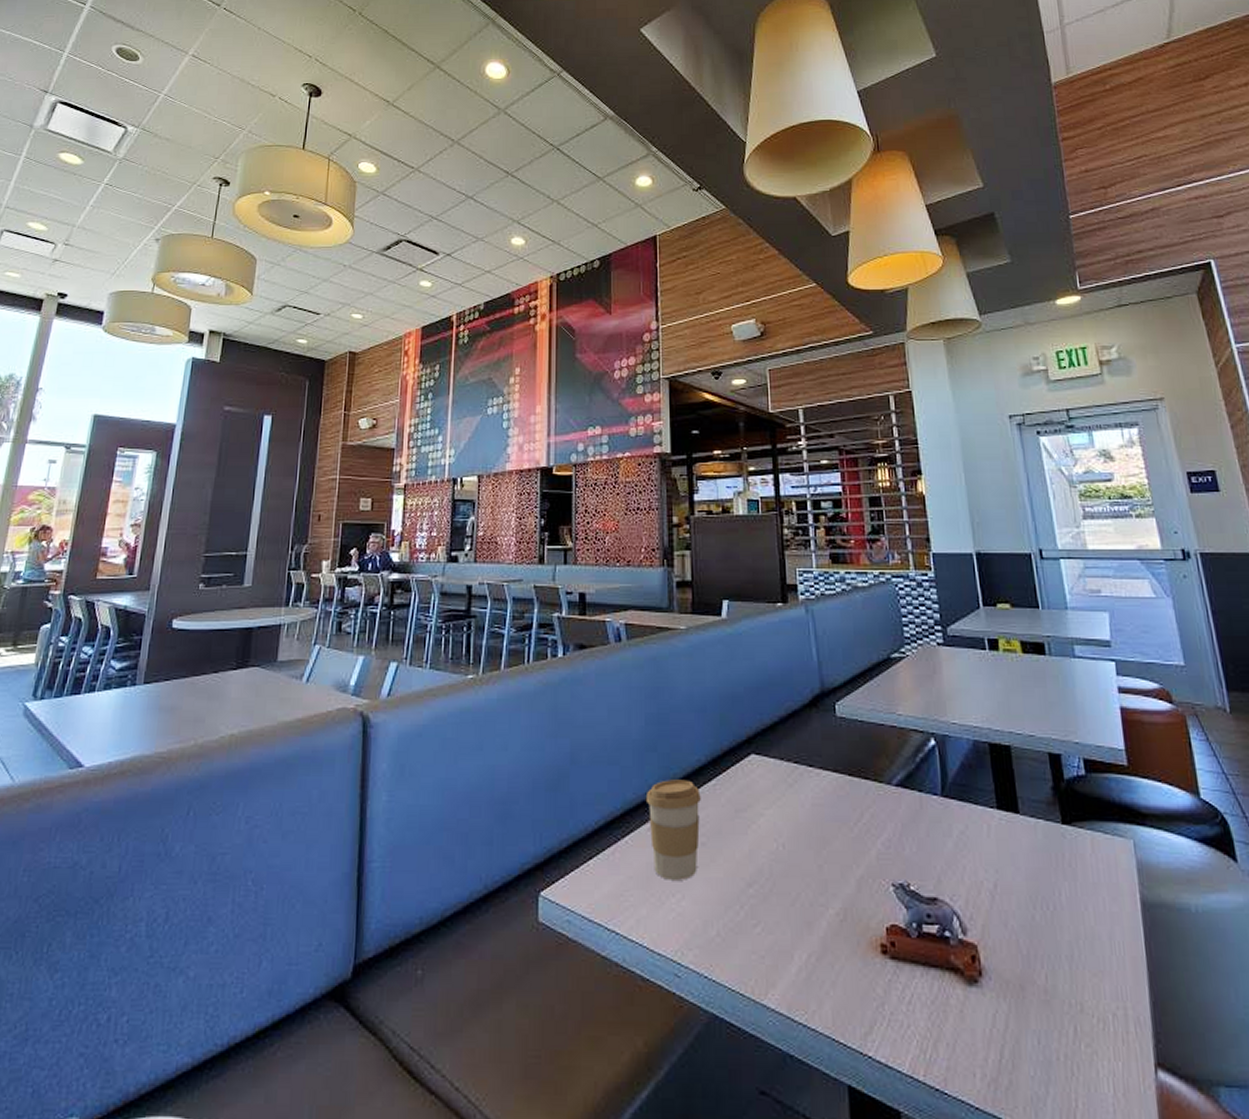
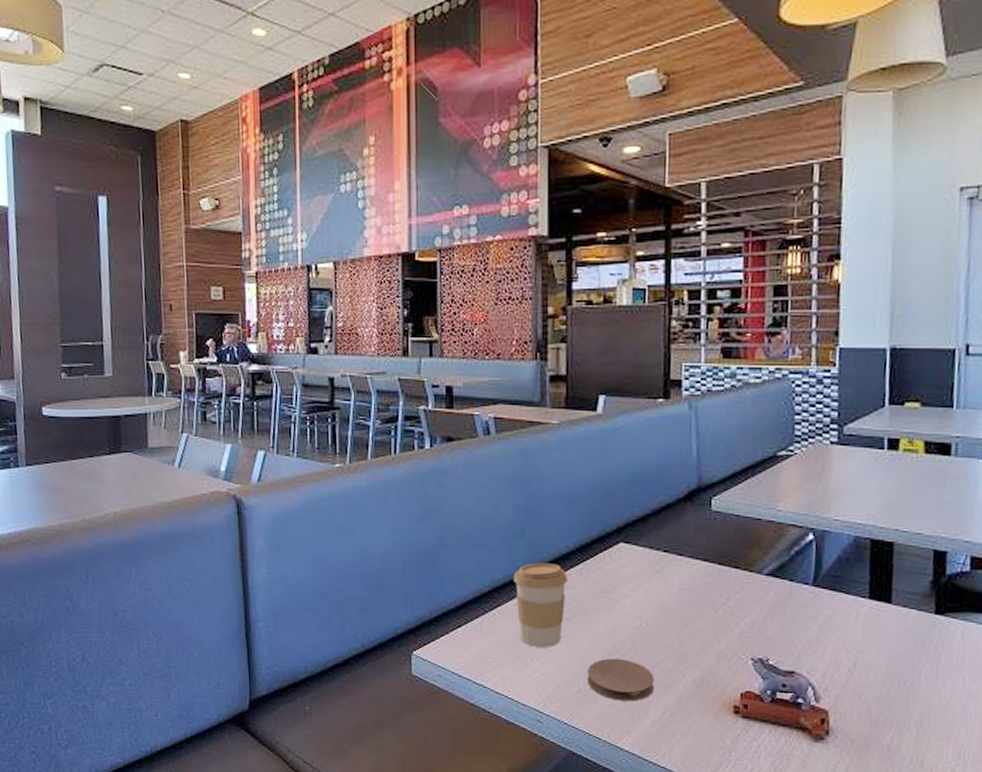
coaster: none [726,890,797,945] -> present [587,658,655,702]

